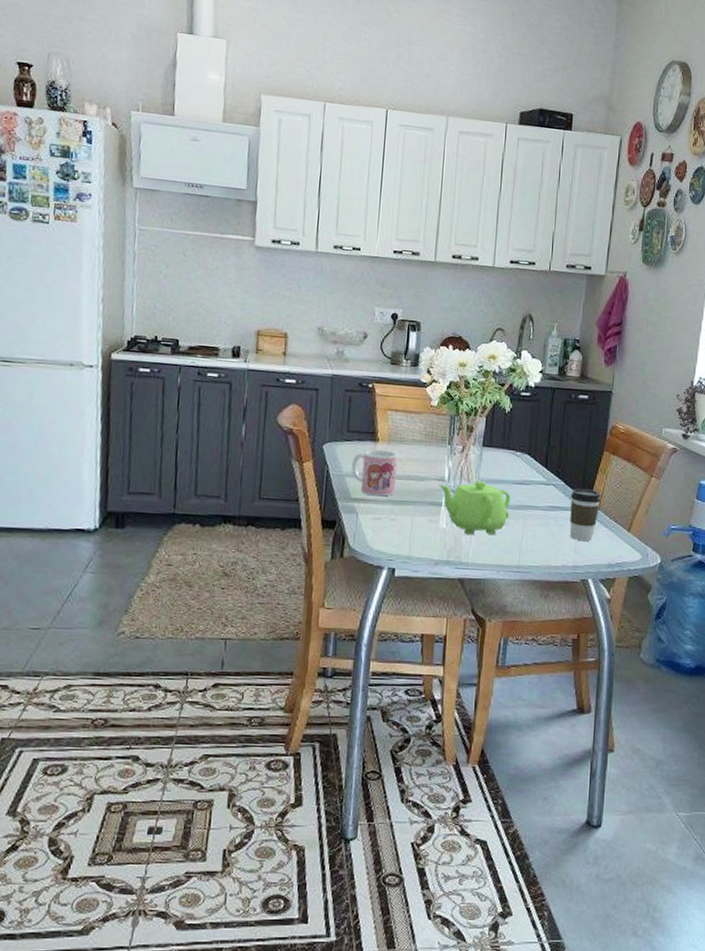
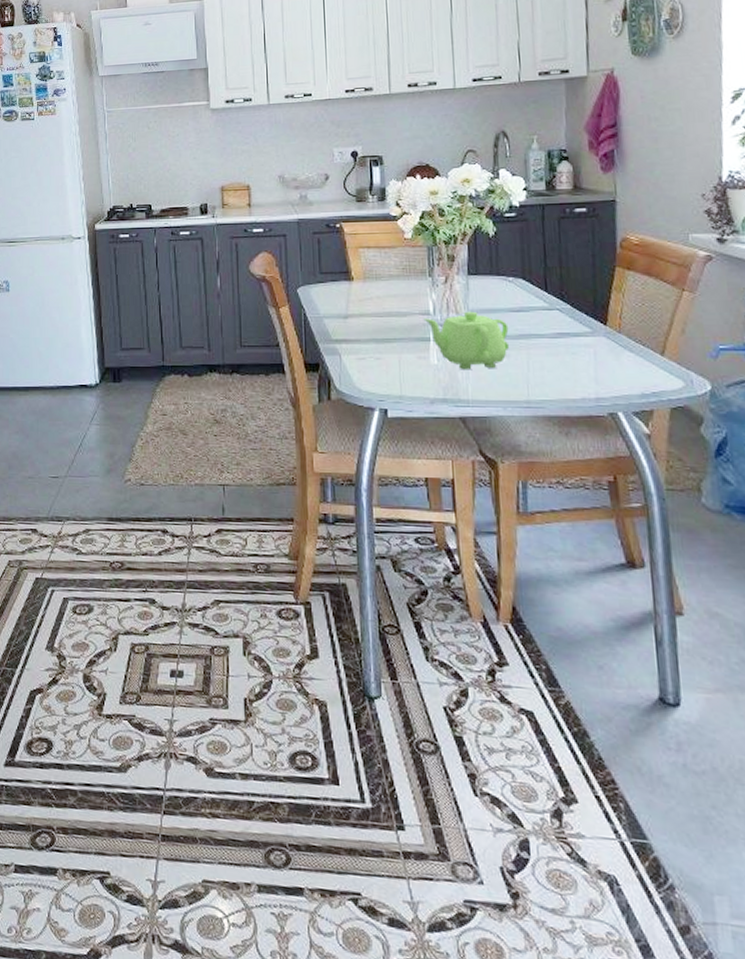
mug: present [351,449,398,497] -> none [329,288,378,336]
coffee cup: present [570,488,601,542] -> none [580,310,620,370]

